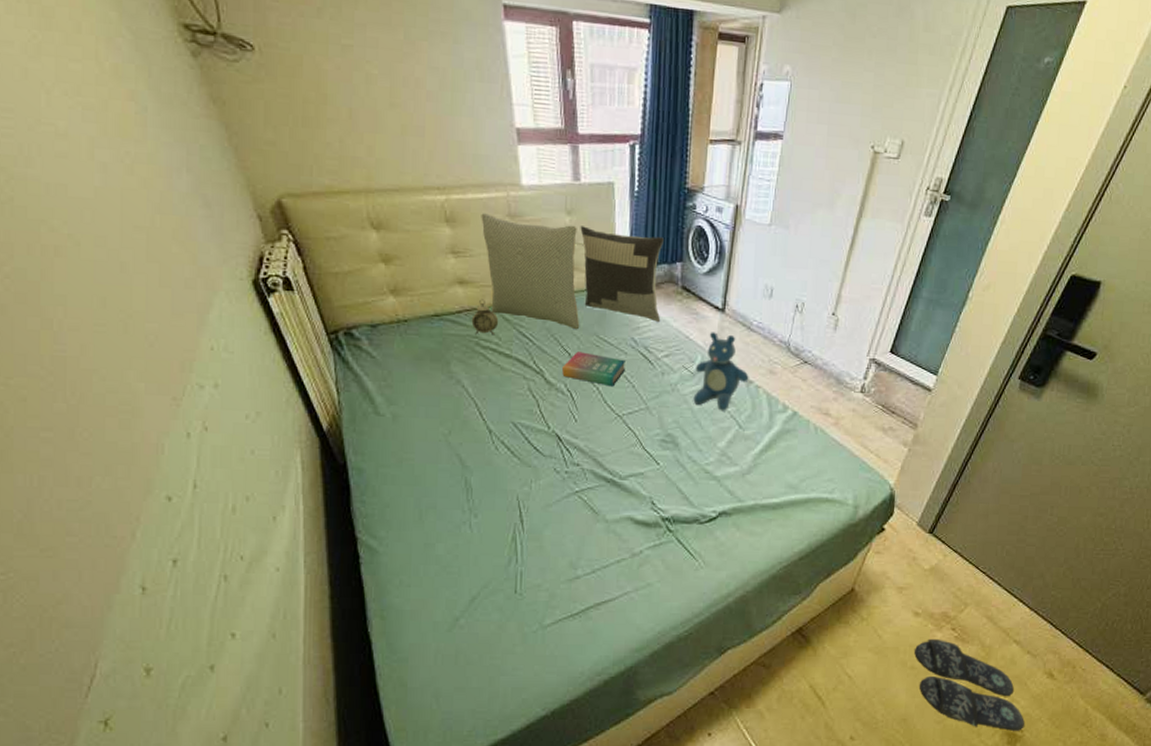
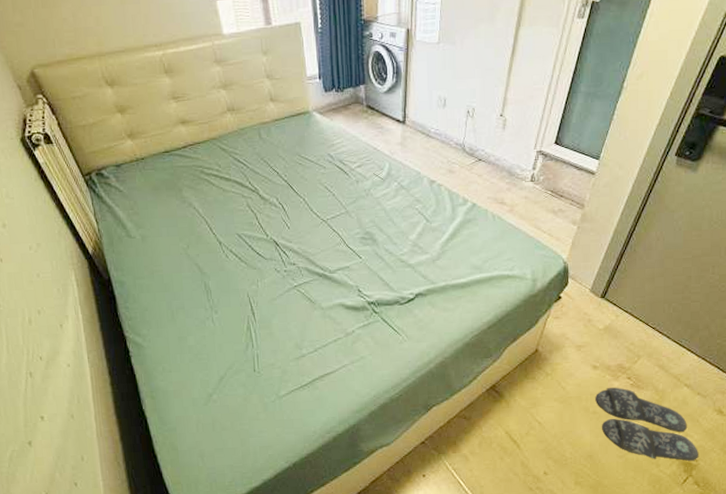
alarm clock: present [471,299,498,336] -> none [195,134,217,164]
pillow: present [481,213,580,330] -> none [193,62,284,152]
book: present [562,351,625,387] -> none [273,170,325,197]
pillow: present [580,226,664,322] -> none [275,63,352,138]
stuffed animal: present [693,332,749,411] -> none [384,142,432,209]

